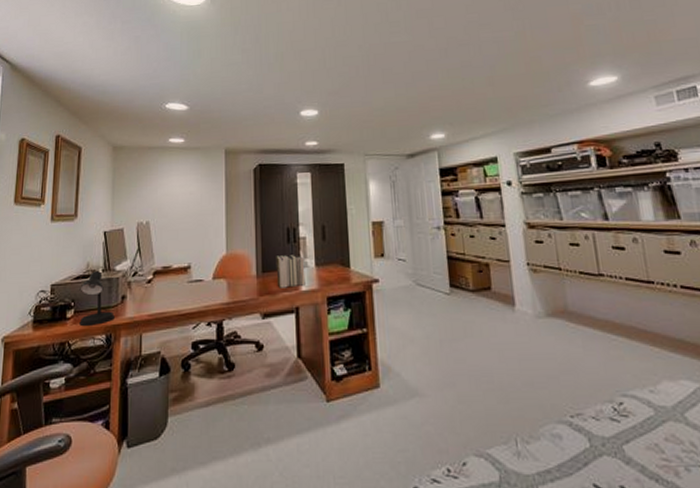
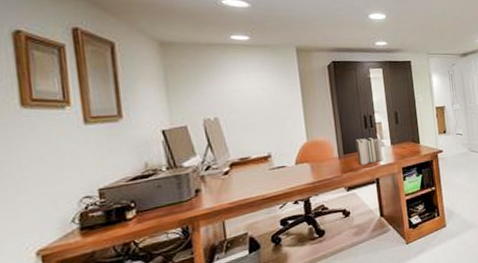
desk lamp: present [79,271,115,326] -> none [139,169,190,224]

